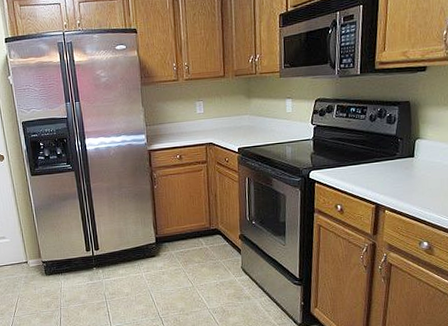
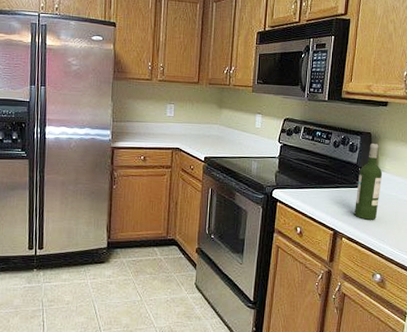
wine bottle: none [396,112,425,190] -> present [355,144,383,220]

